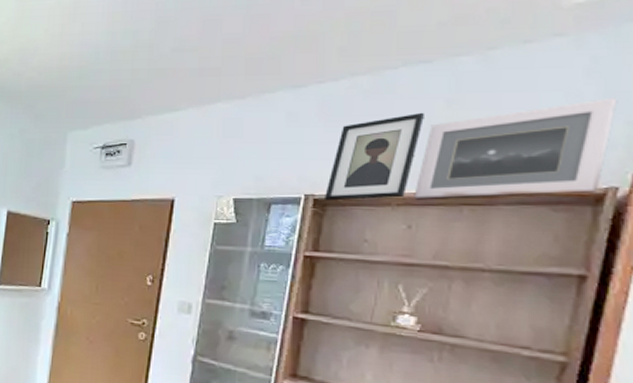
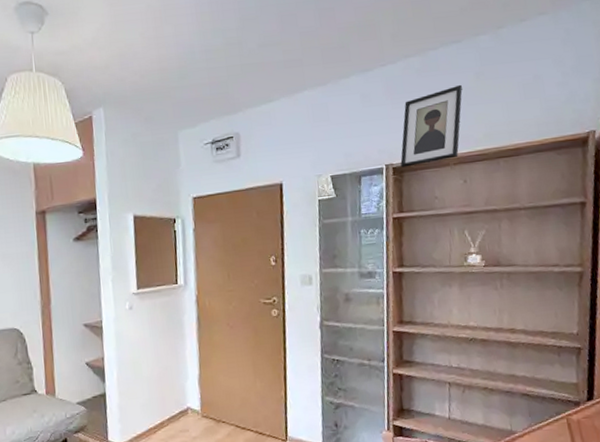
picture frame: present [414,97,618,200] -> none [464,60,586,158]

